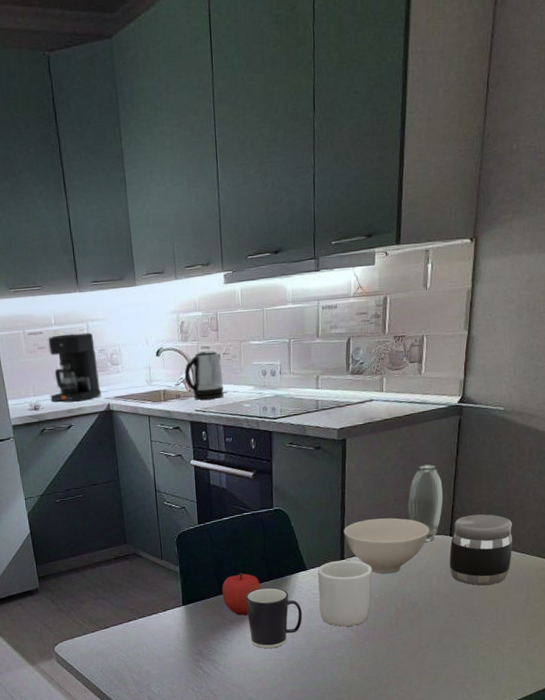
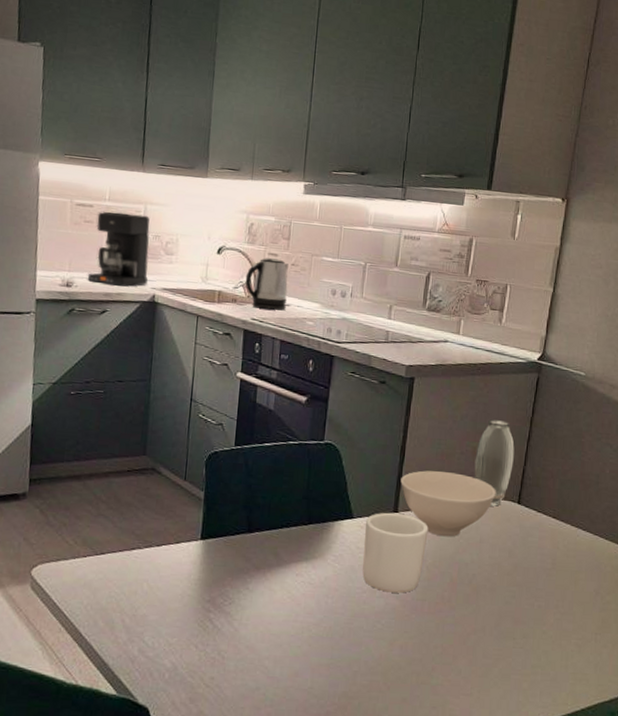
fruit: present [222,573,262,616] -> none [250,510,298,563]
mug: present [245,587,303,649] -> none [276,532,342,608]
jar: present [450,514,512,585] -> none [515,483,586,566]

